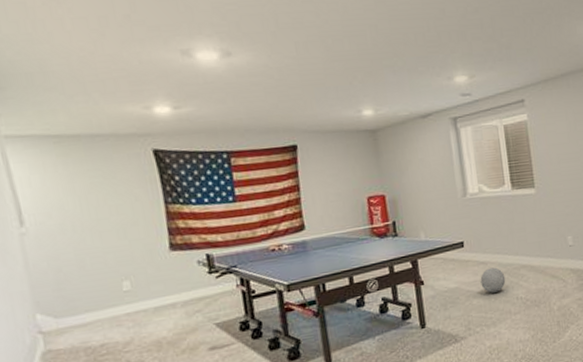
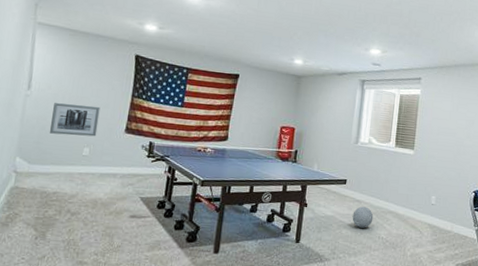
wall art: none [63,226,134,275] -> present [49,103,100,137]

